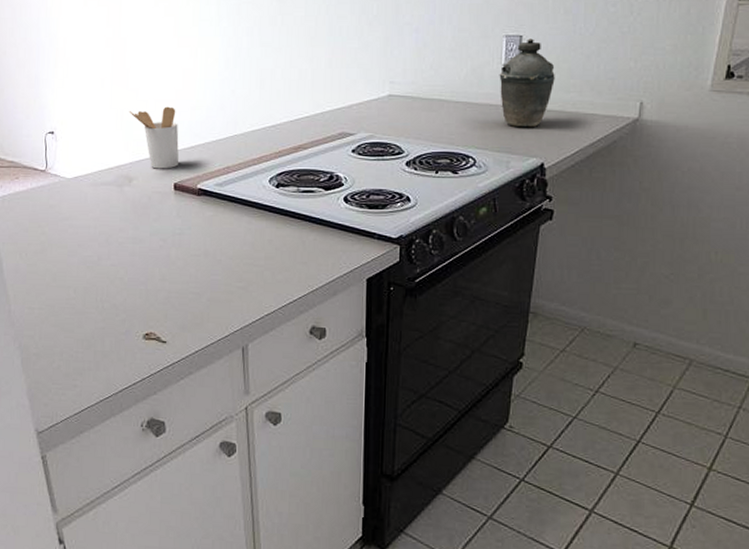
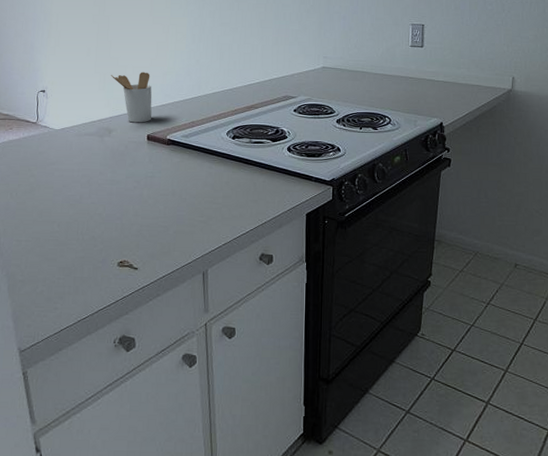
kettle: present [499,38,555,128] -> none [407,27,449,95]

